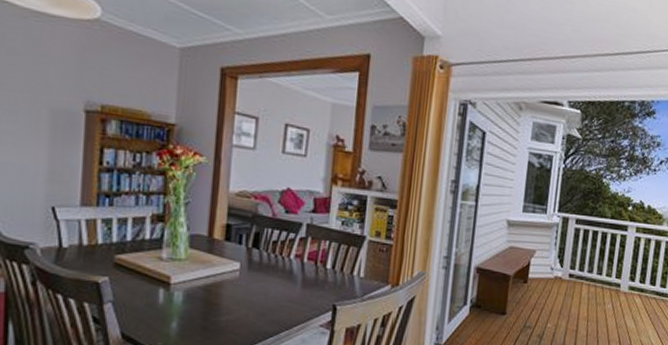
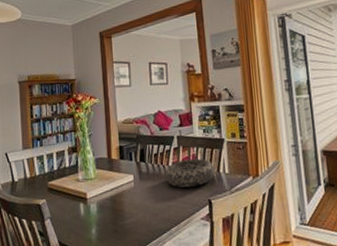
decorative bowl: none [282,253,348,287] -> present [165,158,215,188]

